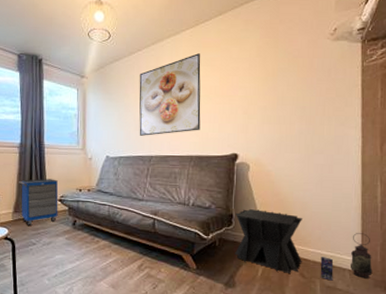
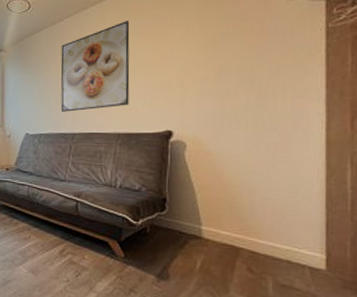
side table: present [235,209,334,281] -> none [169,193,290,279]
lantern: present [350,233,373,279] -> none [310,224,341,279]

